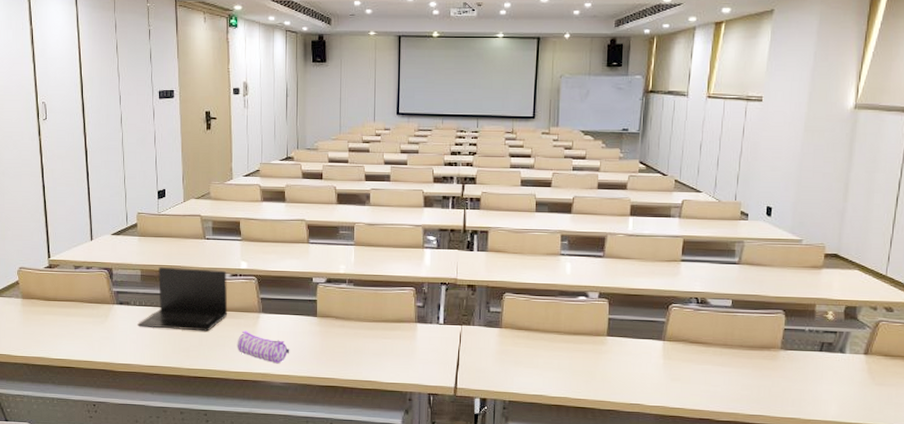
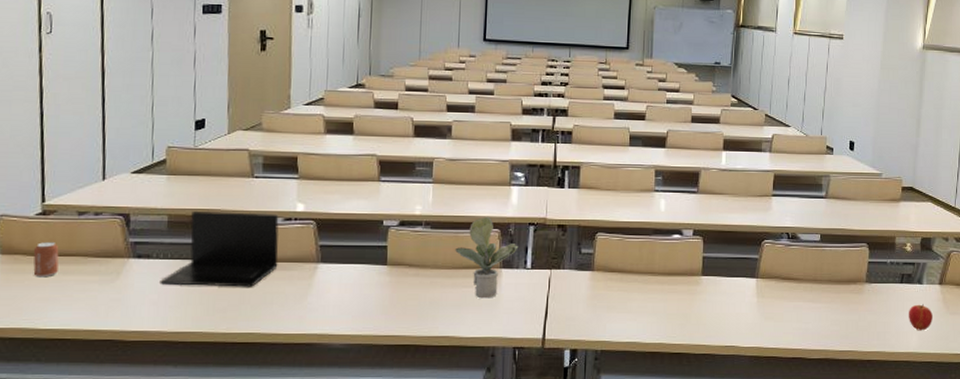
can: none [44,290,63,318] -> present [33,242,59,278]
pencil case: present [237,331,290,364] -> none [287,284,354,322]
potted plant: none [375,276,432,349] -> present [455,216,519,299]
apple: none [828,373,855,400] -> present [909,304,933,331]

